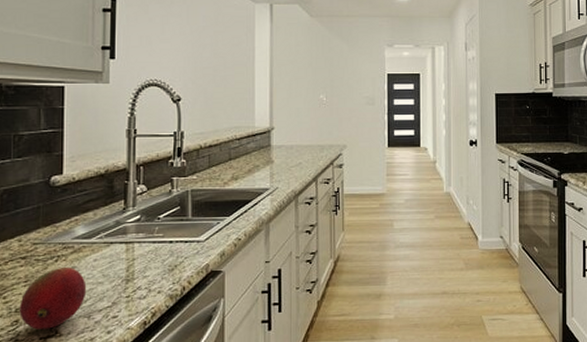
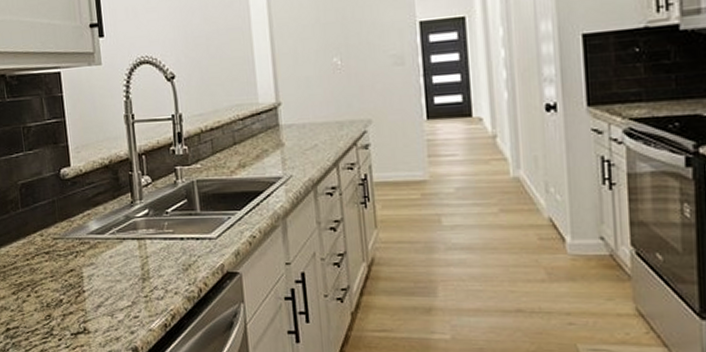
fruit: present [19,267,87,330] -> none [49,264,107,325]

